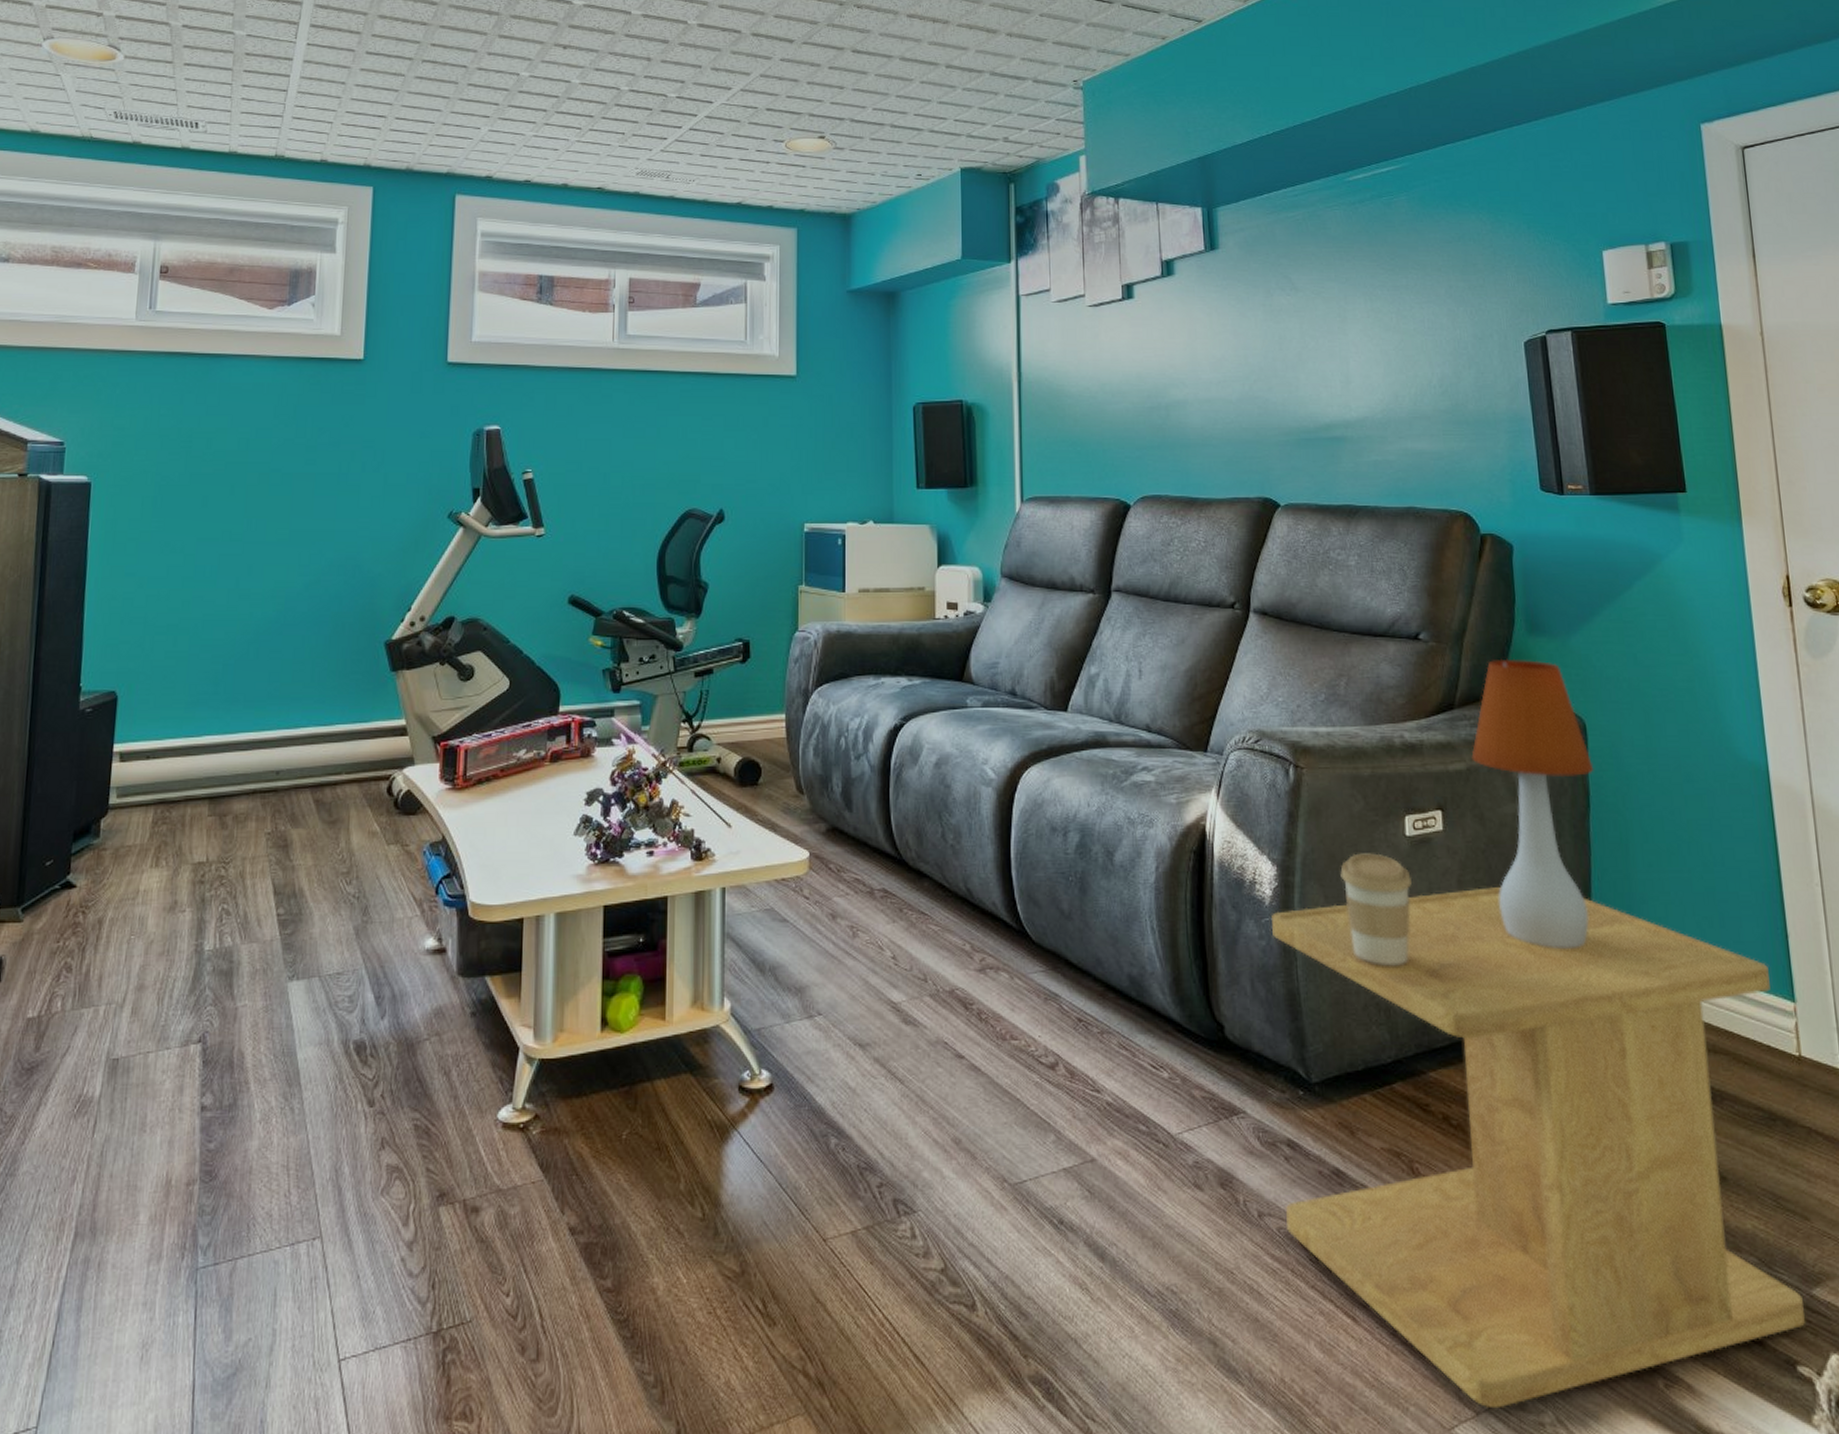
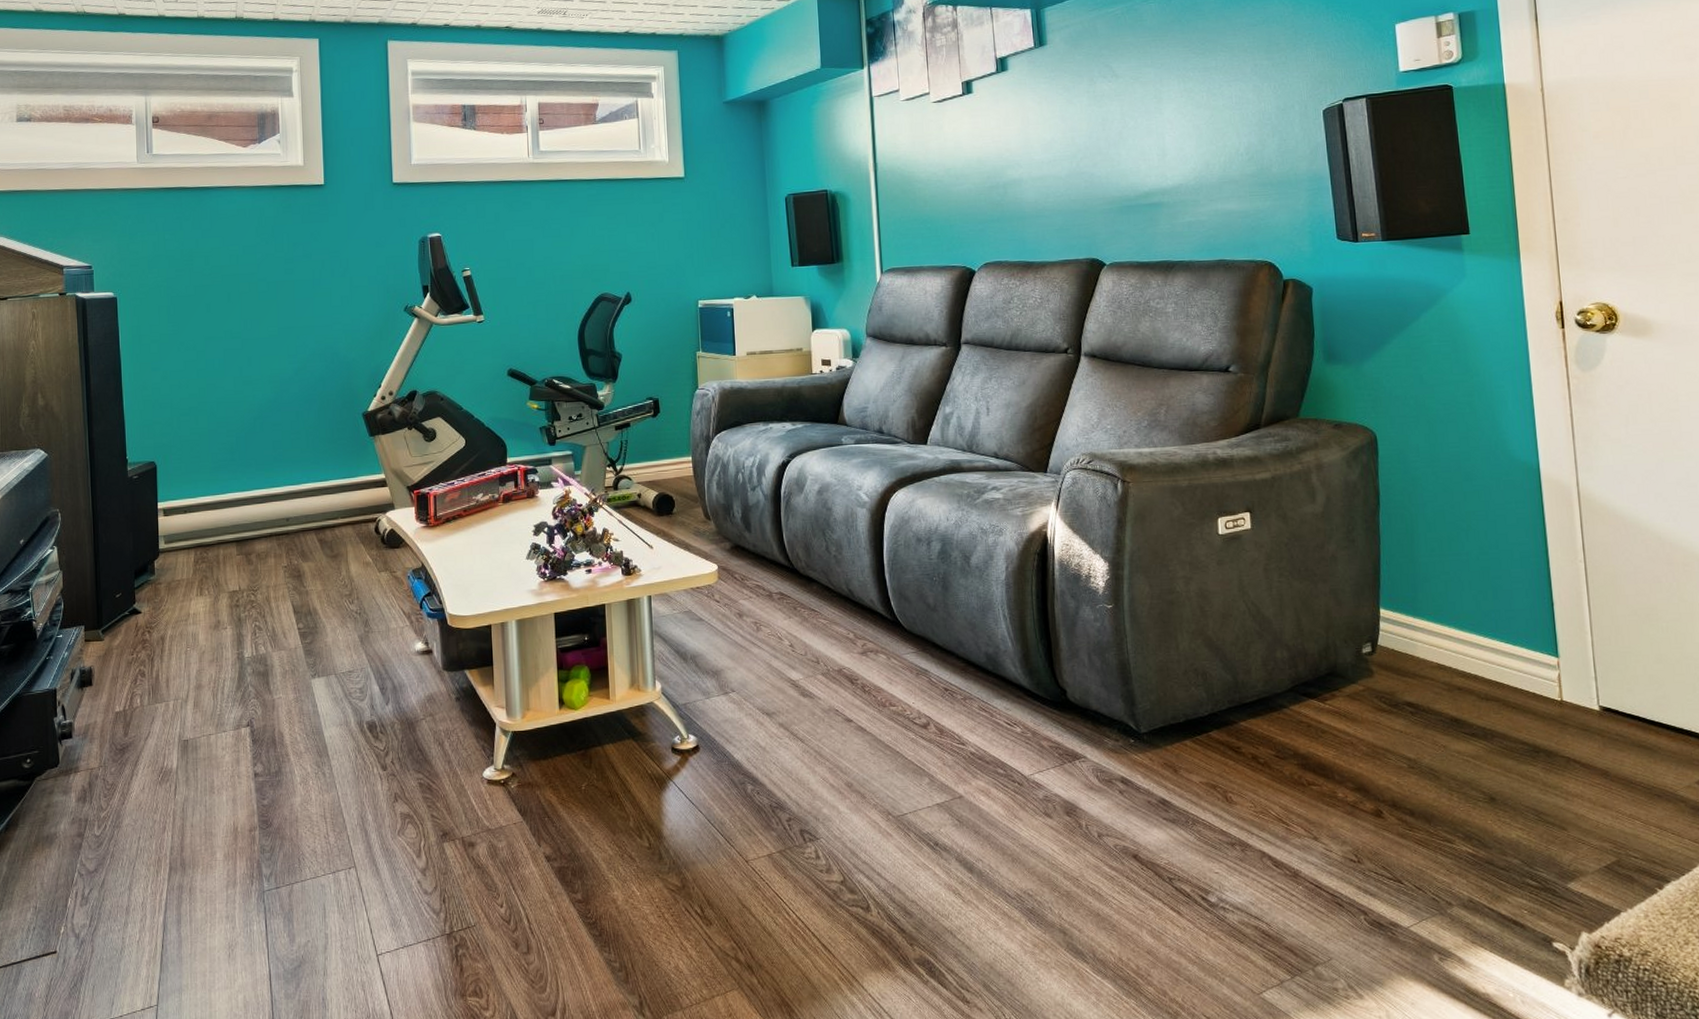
side table: present [1272,886,1806,1409] -> none [1105,572,1562,978]
coffee cup: present [1340,853,1412,966] -> none [1163,549,1224,639]
table lamp: present [1471,658,1594,949] -> none [1276,384,1384,621]

